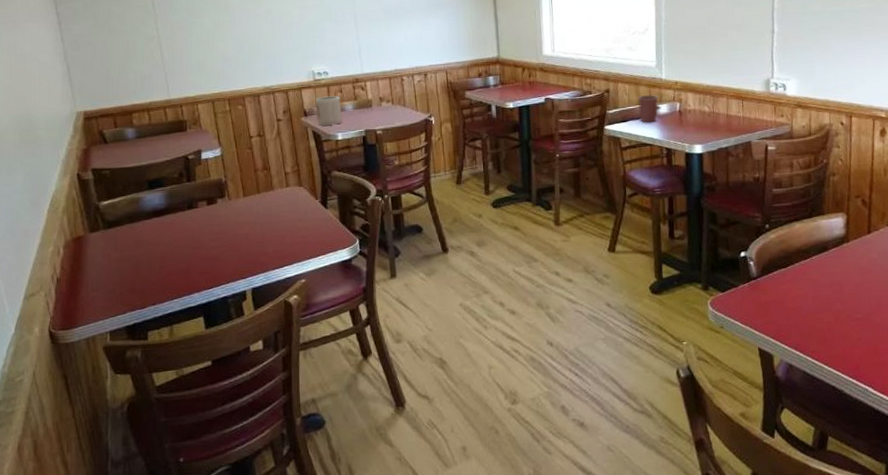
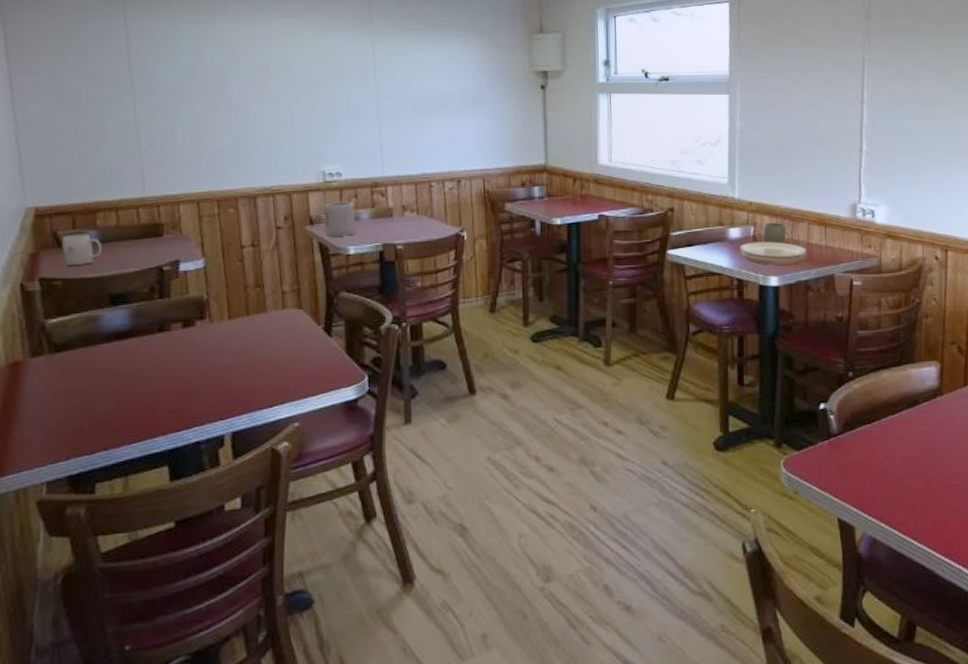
mug: none [107,131,139,158] -> present [62,234,102,266]
cup: present [637,94,661,123] -> none [705,215,733,249]
plate: none [667,115,727,135] -> present [739,241,807,265]
mug: none [688,98,709,117] -> present [763,223,787,244]

